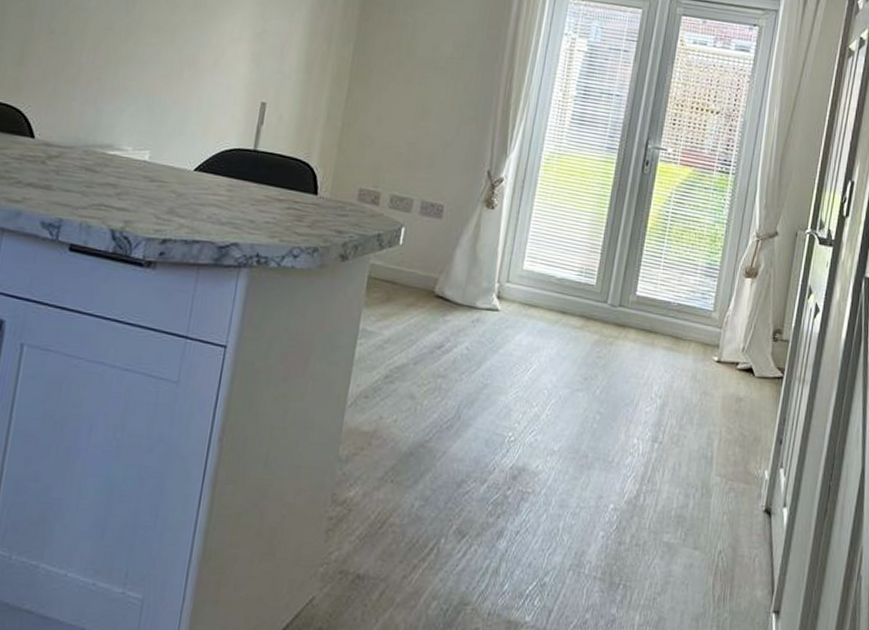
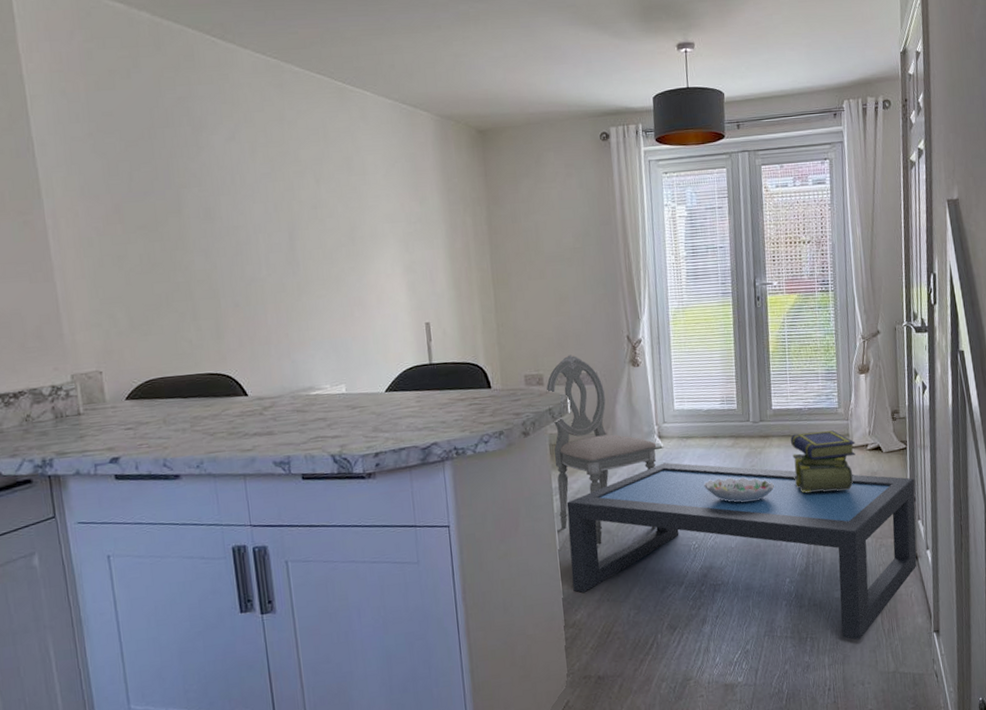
coffee table: none [353,329,785,602] -> present [566,462,917,640]
dining chair: none [358,177,493,411] -> present [546,355,657,545]
decorative bowl: none [536,362,620,401] -> present [703,477,774,503]
stack of books: none [644,330,725,413] -> present [790,430,856,493]

